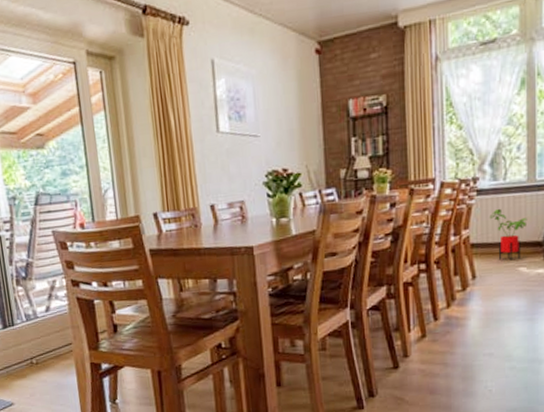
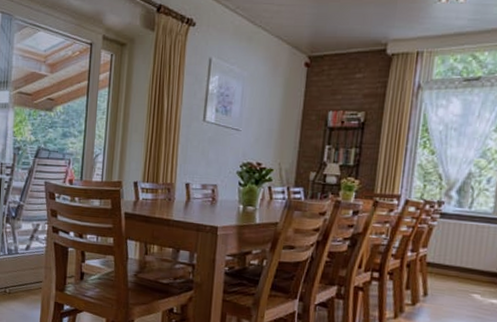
house plant: present [489,208,528,261] -> none [449,234,488,286]

